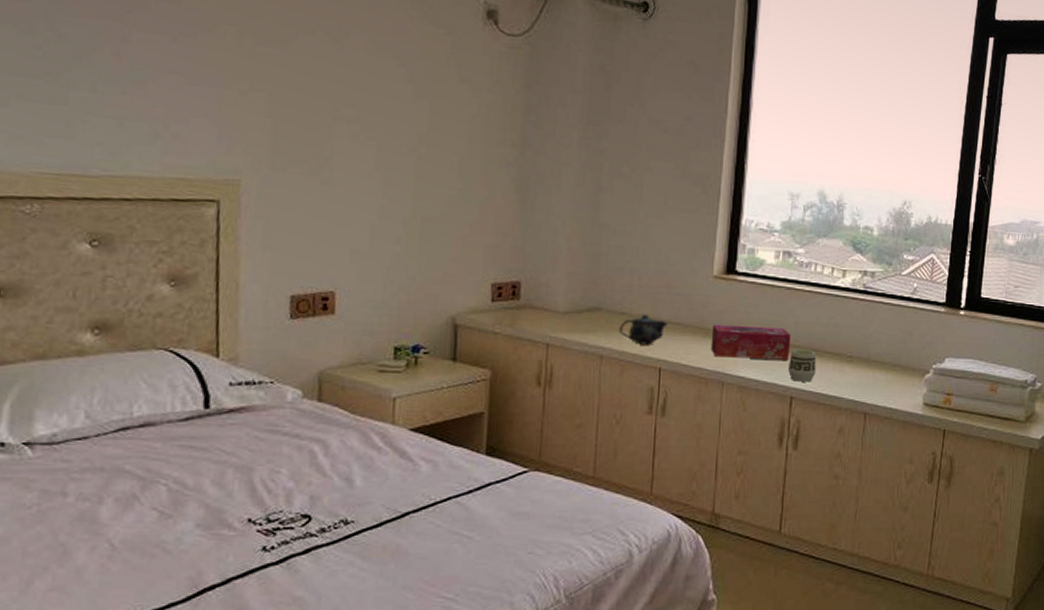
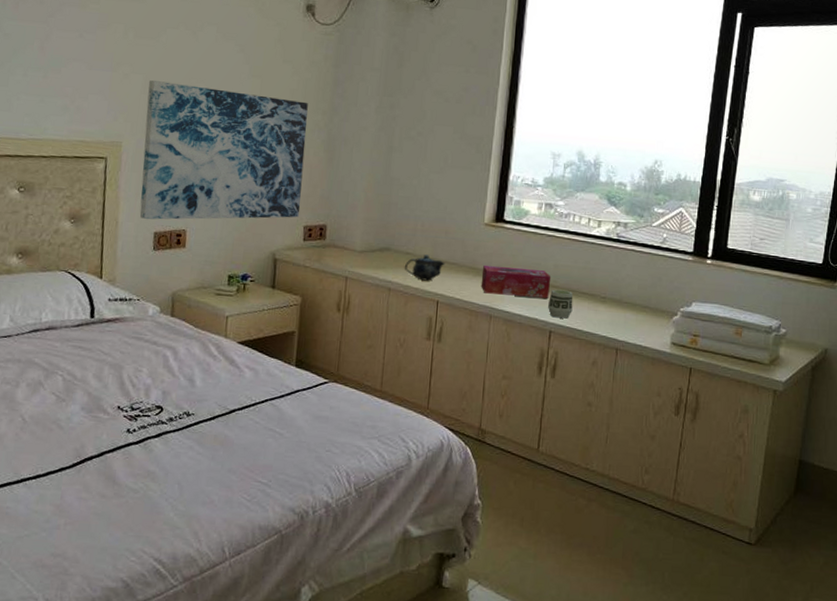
wall art: none [269,100,493,280] -> present [139,80,308,220]

